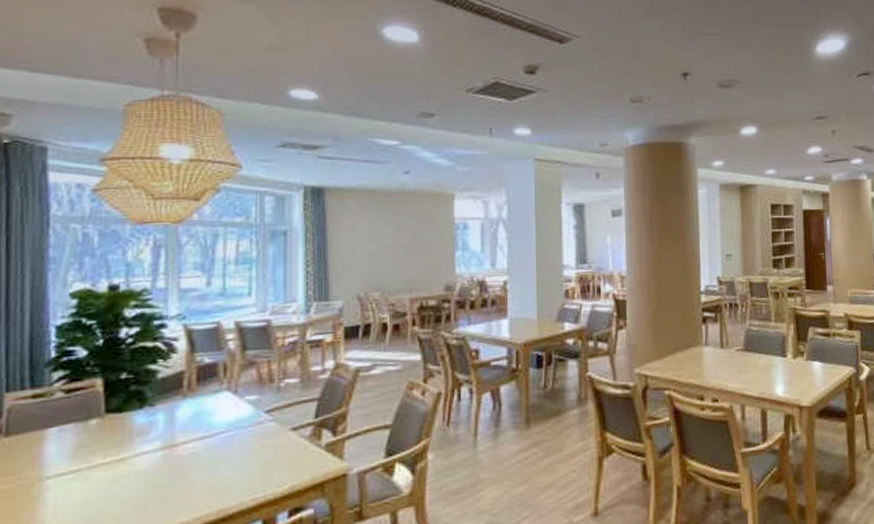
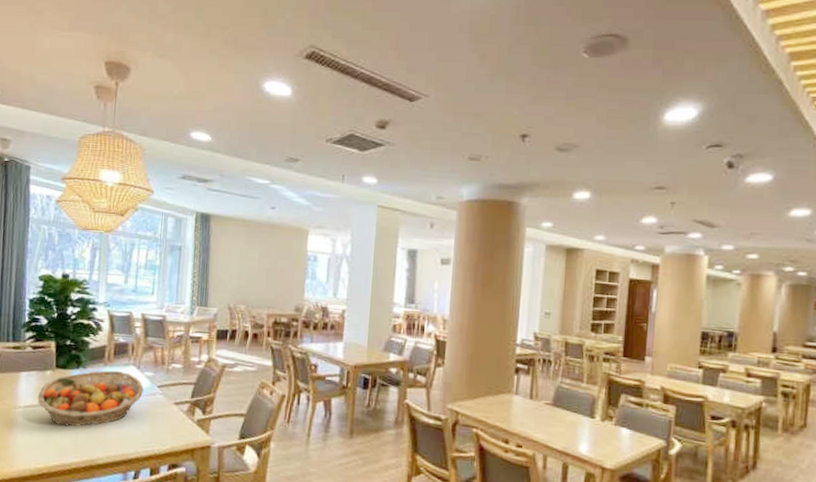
fruit basket: none [77,401,245,491] -> present [37,370,144,427]

